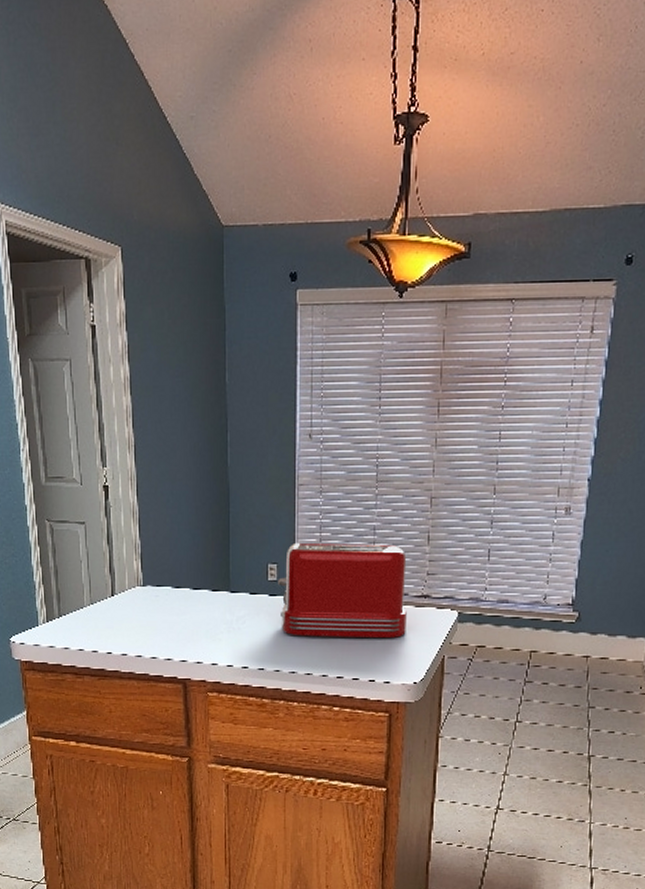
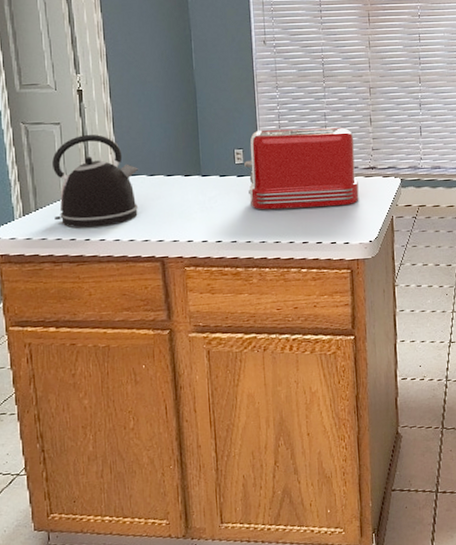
kettle: none [76,536,165,640] -> present [52,134,139,228]

